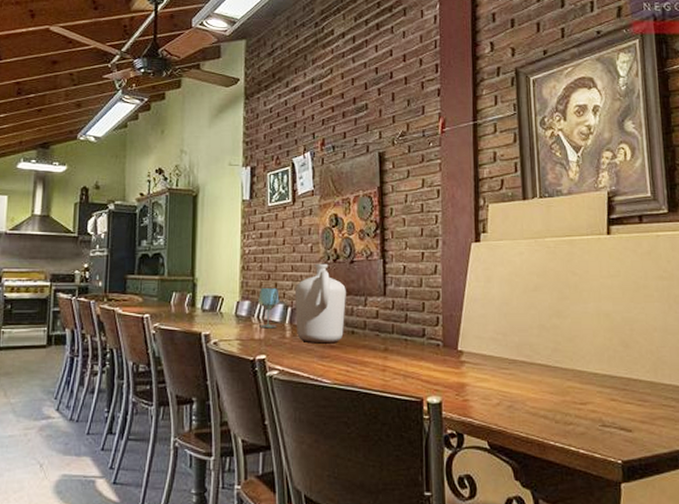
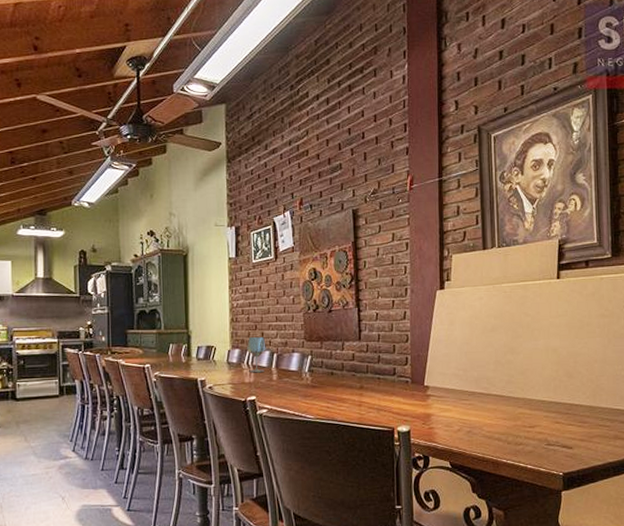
water jug: present [296,263,346,344] -> none [280,313,326,385]

